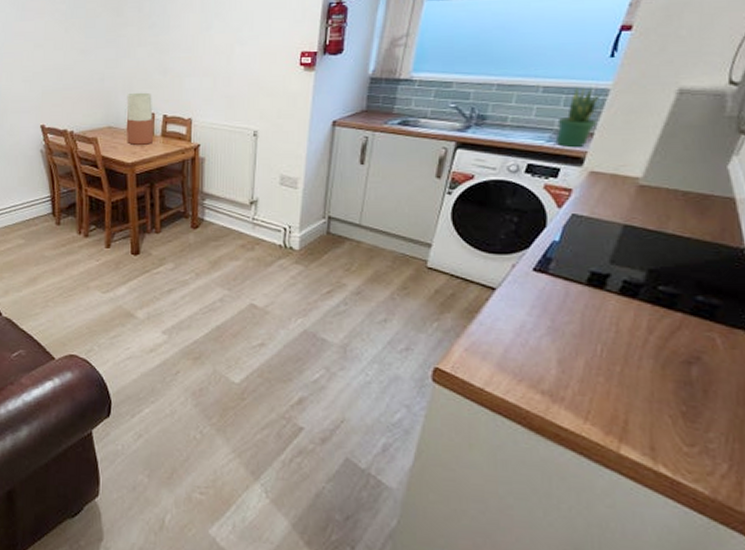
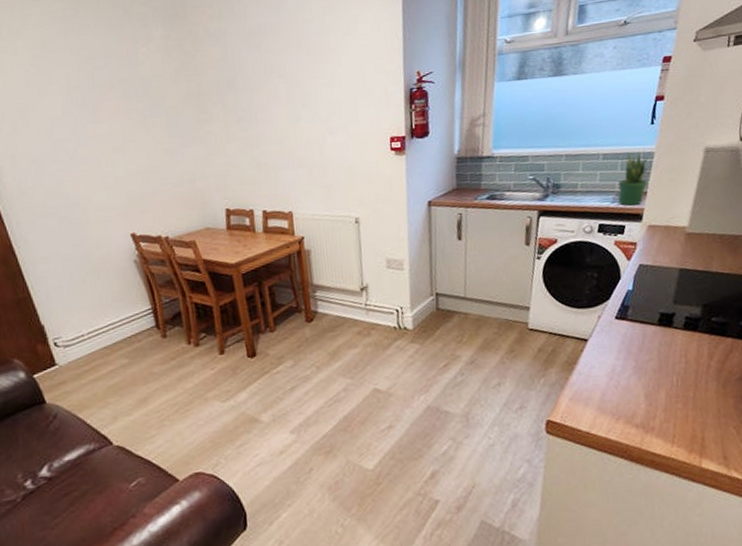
vase: present [126,92,154,145] -> none [221,189,257,245]

